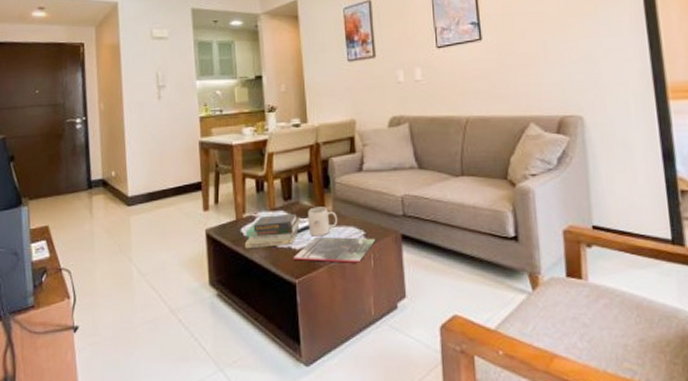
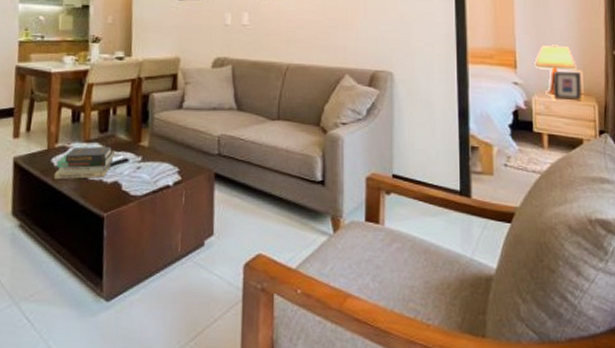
magazine: present [293,236,375,263] -> none [103,171,188,199]
mug: present [308,207,338,237] -> none [122,141,154,171]

